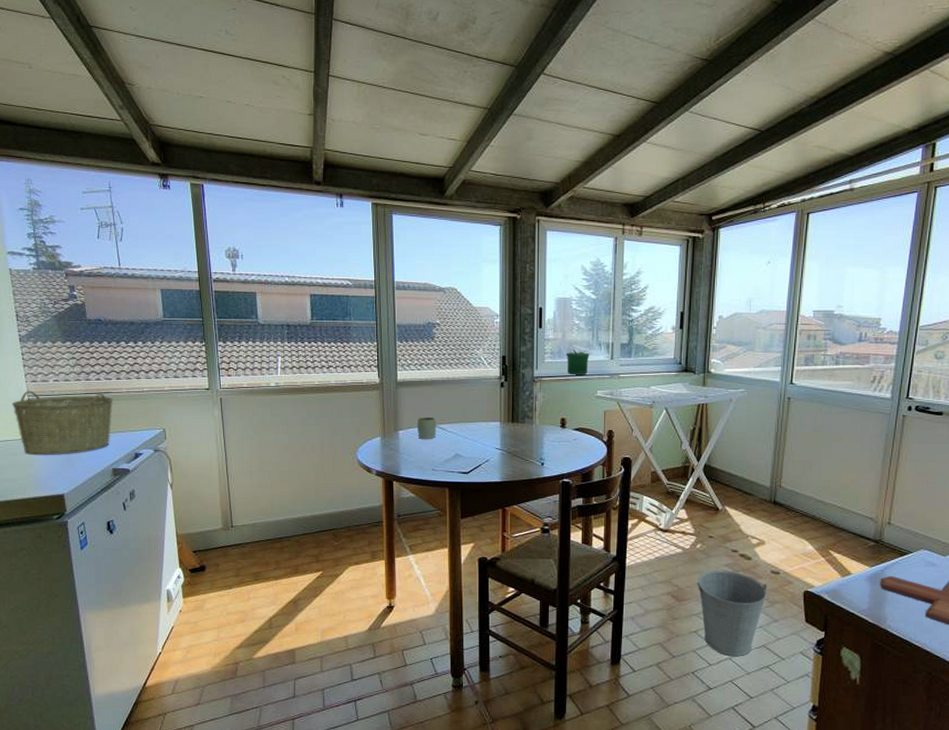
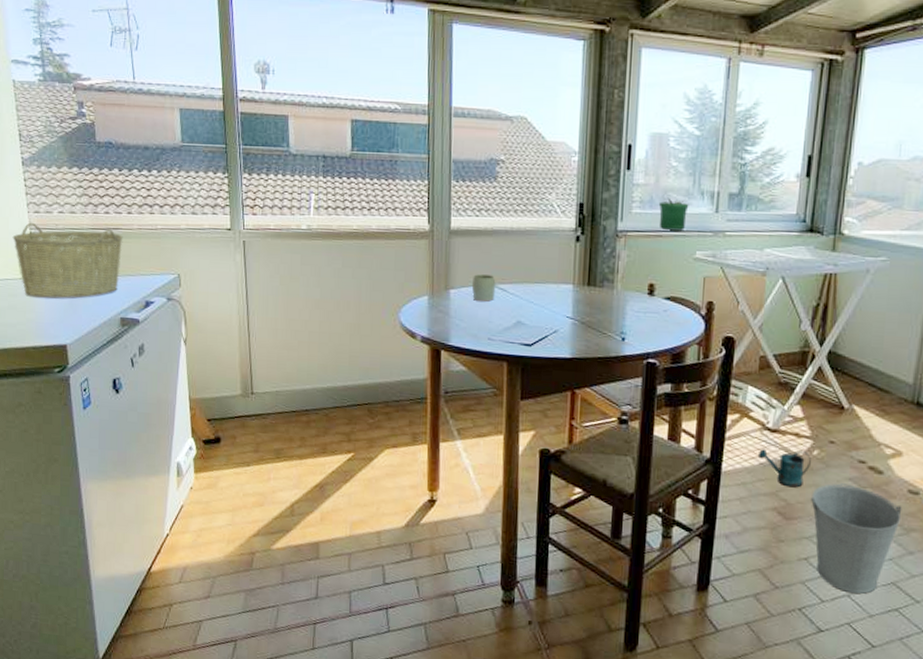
watering can: none [653,545,695,575] -> present [757,449,811,488]

